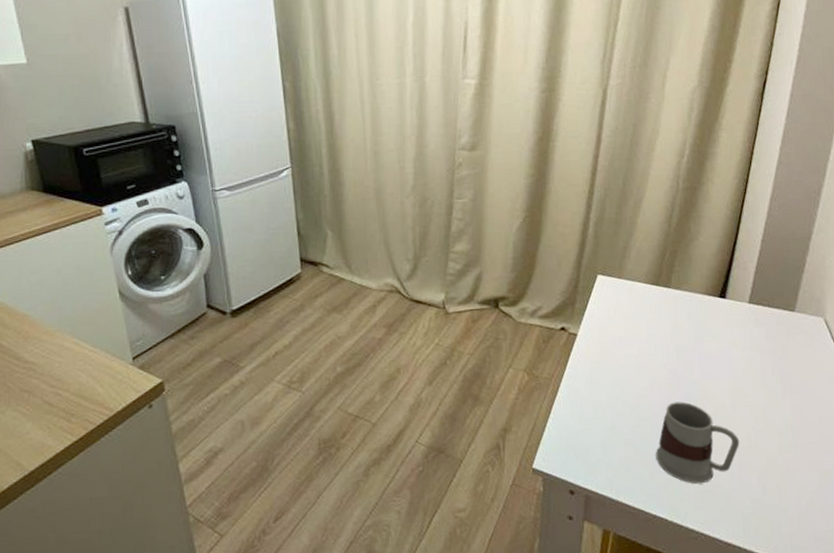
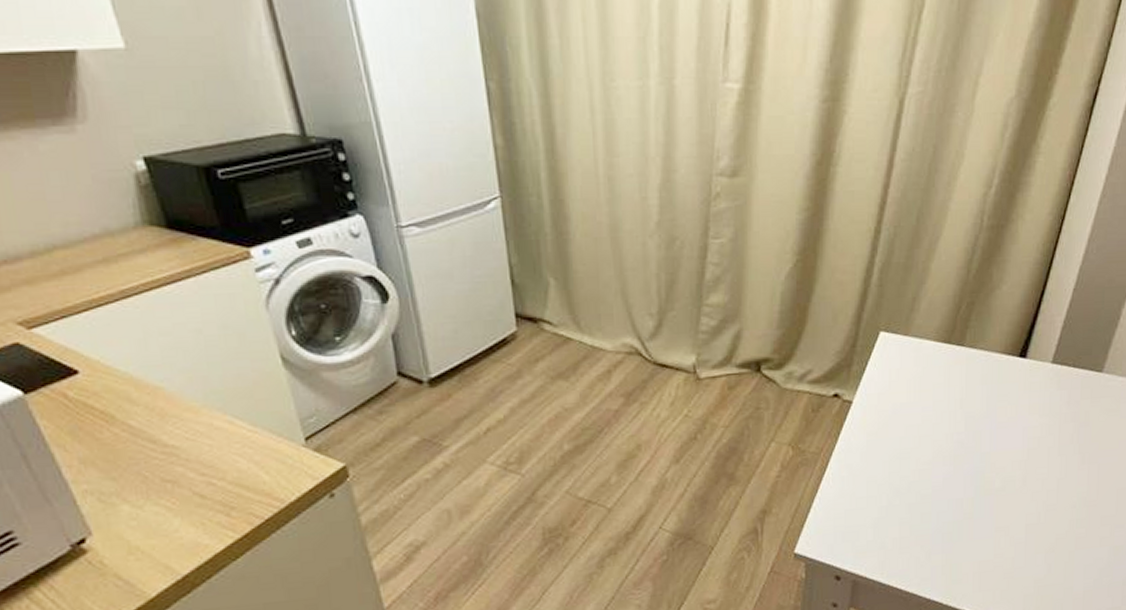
mug: present [655,401,740,484] -> none [934,475,1028,565]

